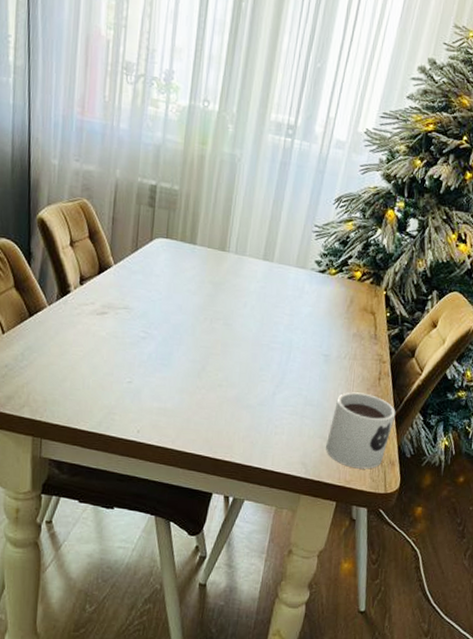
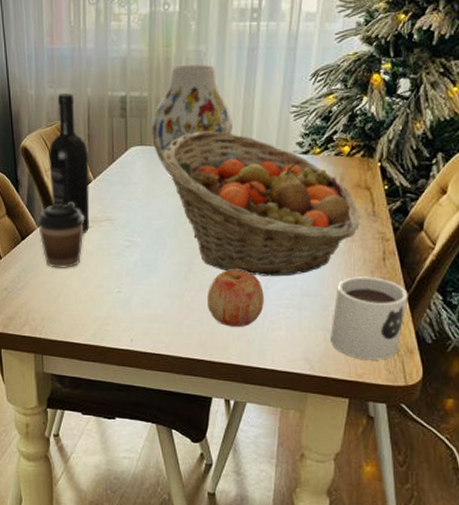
coffee cup: none [48,283,100,352] -> present [37,202,84,268]
wine bottle: none [67,170,112,319] -> present [49,93,90,233]
vase: none [178,165,259,275] -> present [151,64,232,177]
fruit basket: none [187,234,363,385] -> present [163,131,360,276]
apple: none [217,372,271,428] -> present [207,269,264,327]

